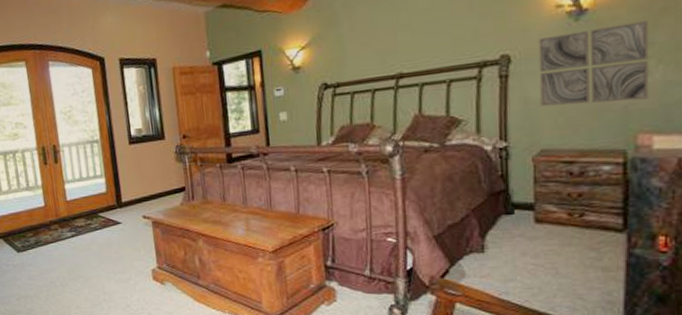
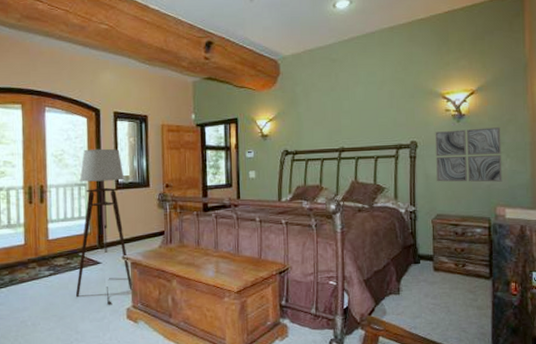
floor lamp: none [90,100,156,266] -> present [75,148,133,305]

